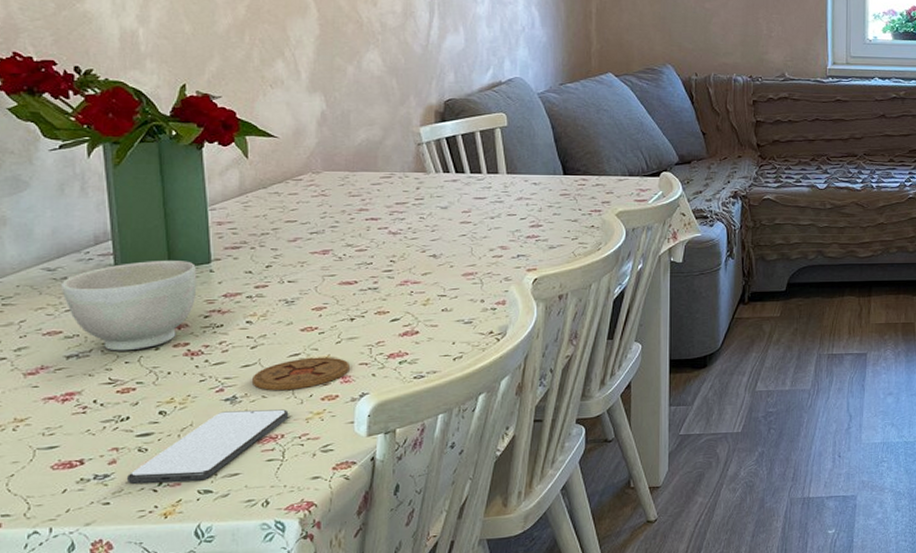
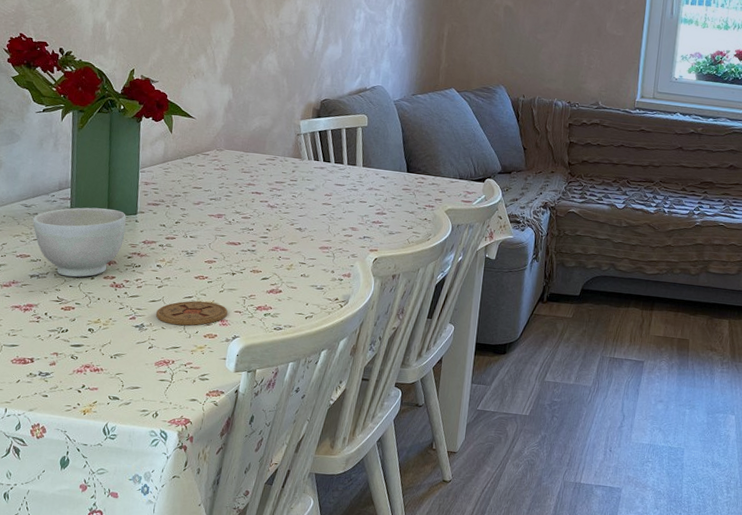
smartphone: present [126,409,289,484] -> none [60,335,180,389]

